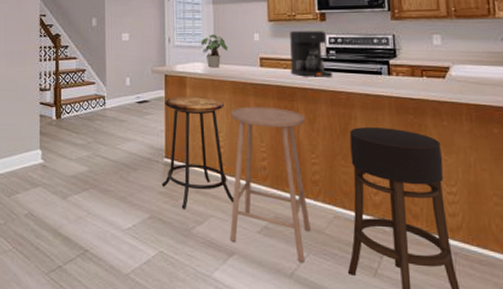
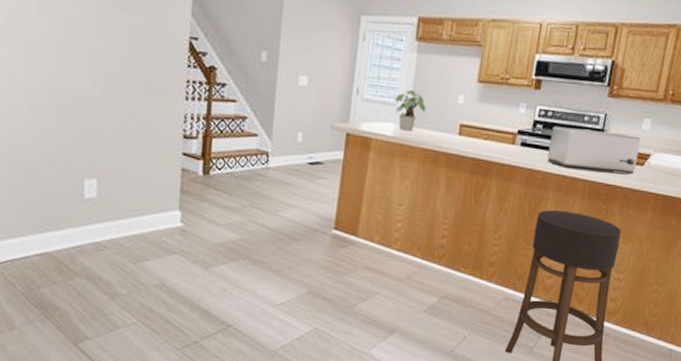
bar stool: present [161,96,234,209] -> none [325,160,410,286]
stool: present [230,106,311,262] -> none [393,178,496,340]
coffee maker: present [290,31,333,79] -> none [490,97,537,155]
toaster: none [345,50,438,88] -> present [547,126,642,175]

